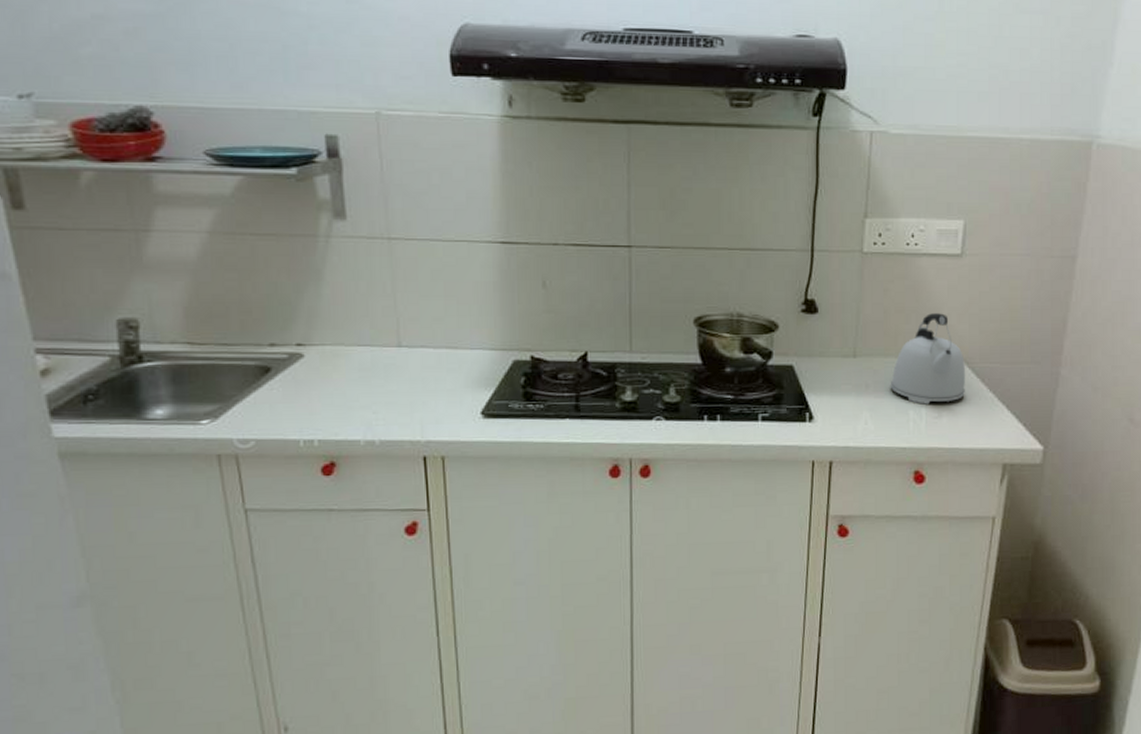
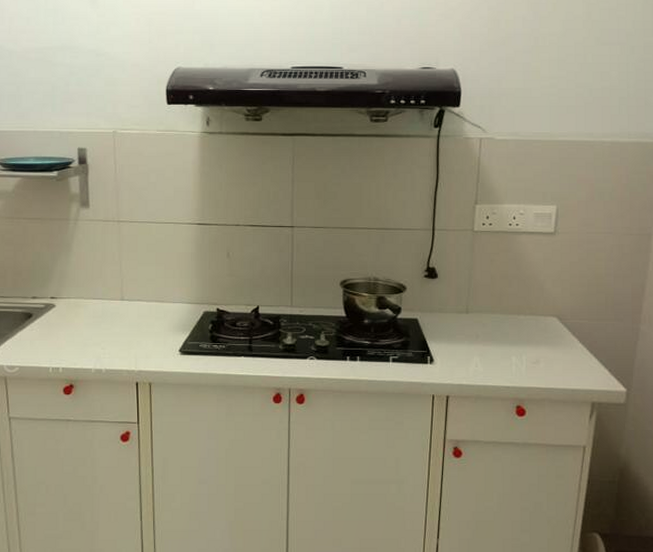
kettle: present [891,313,966,404] -> none [497,279,560,352]

